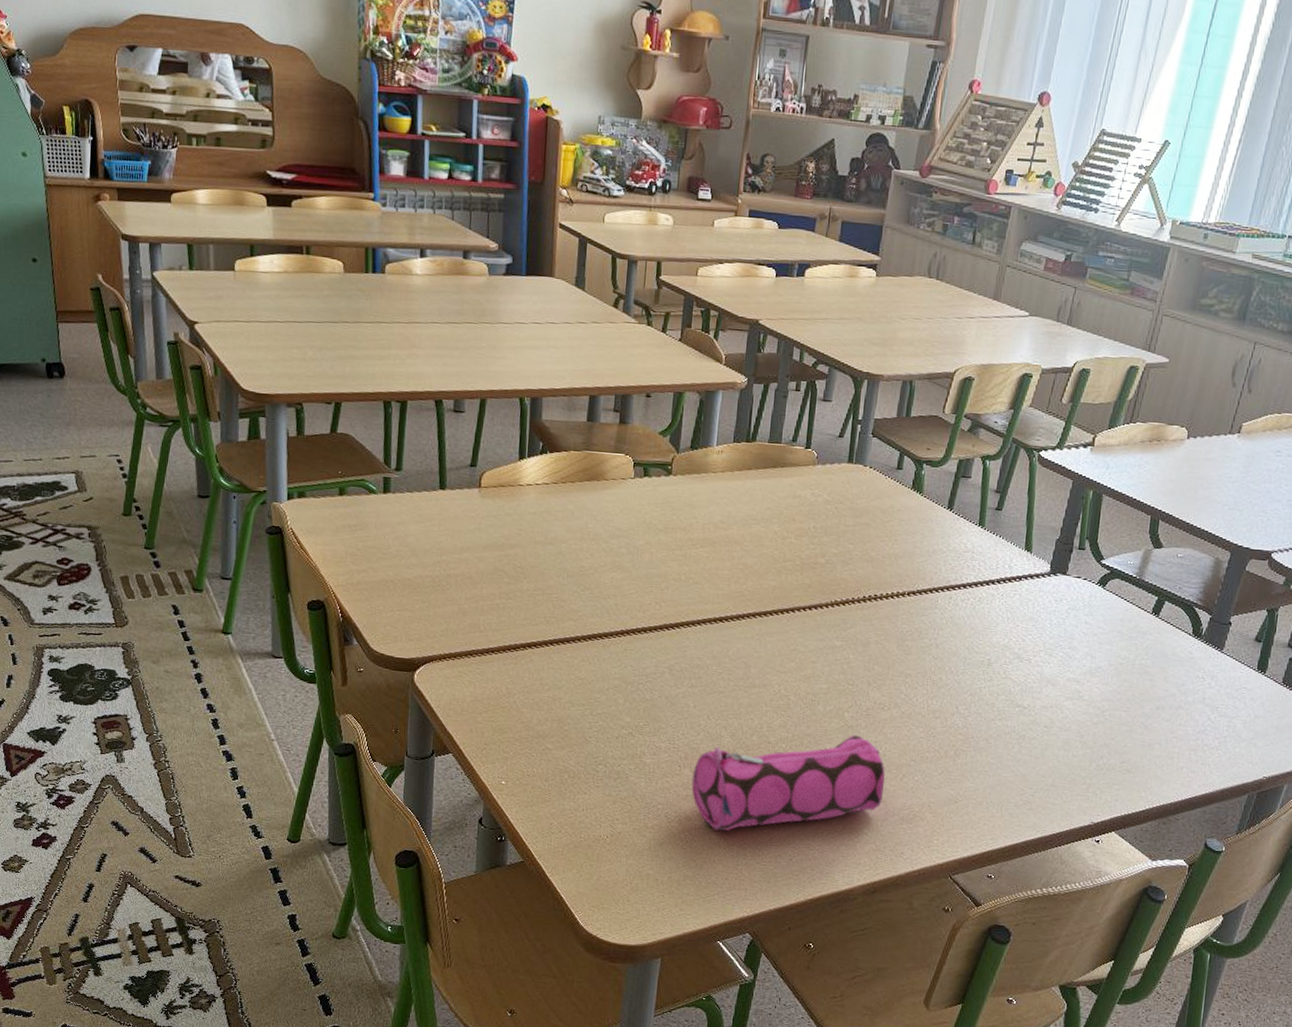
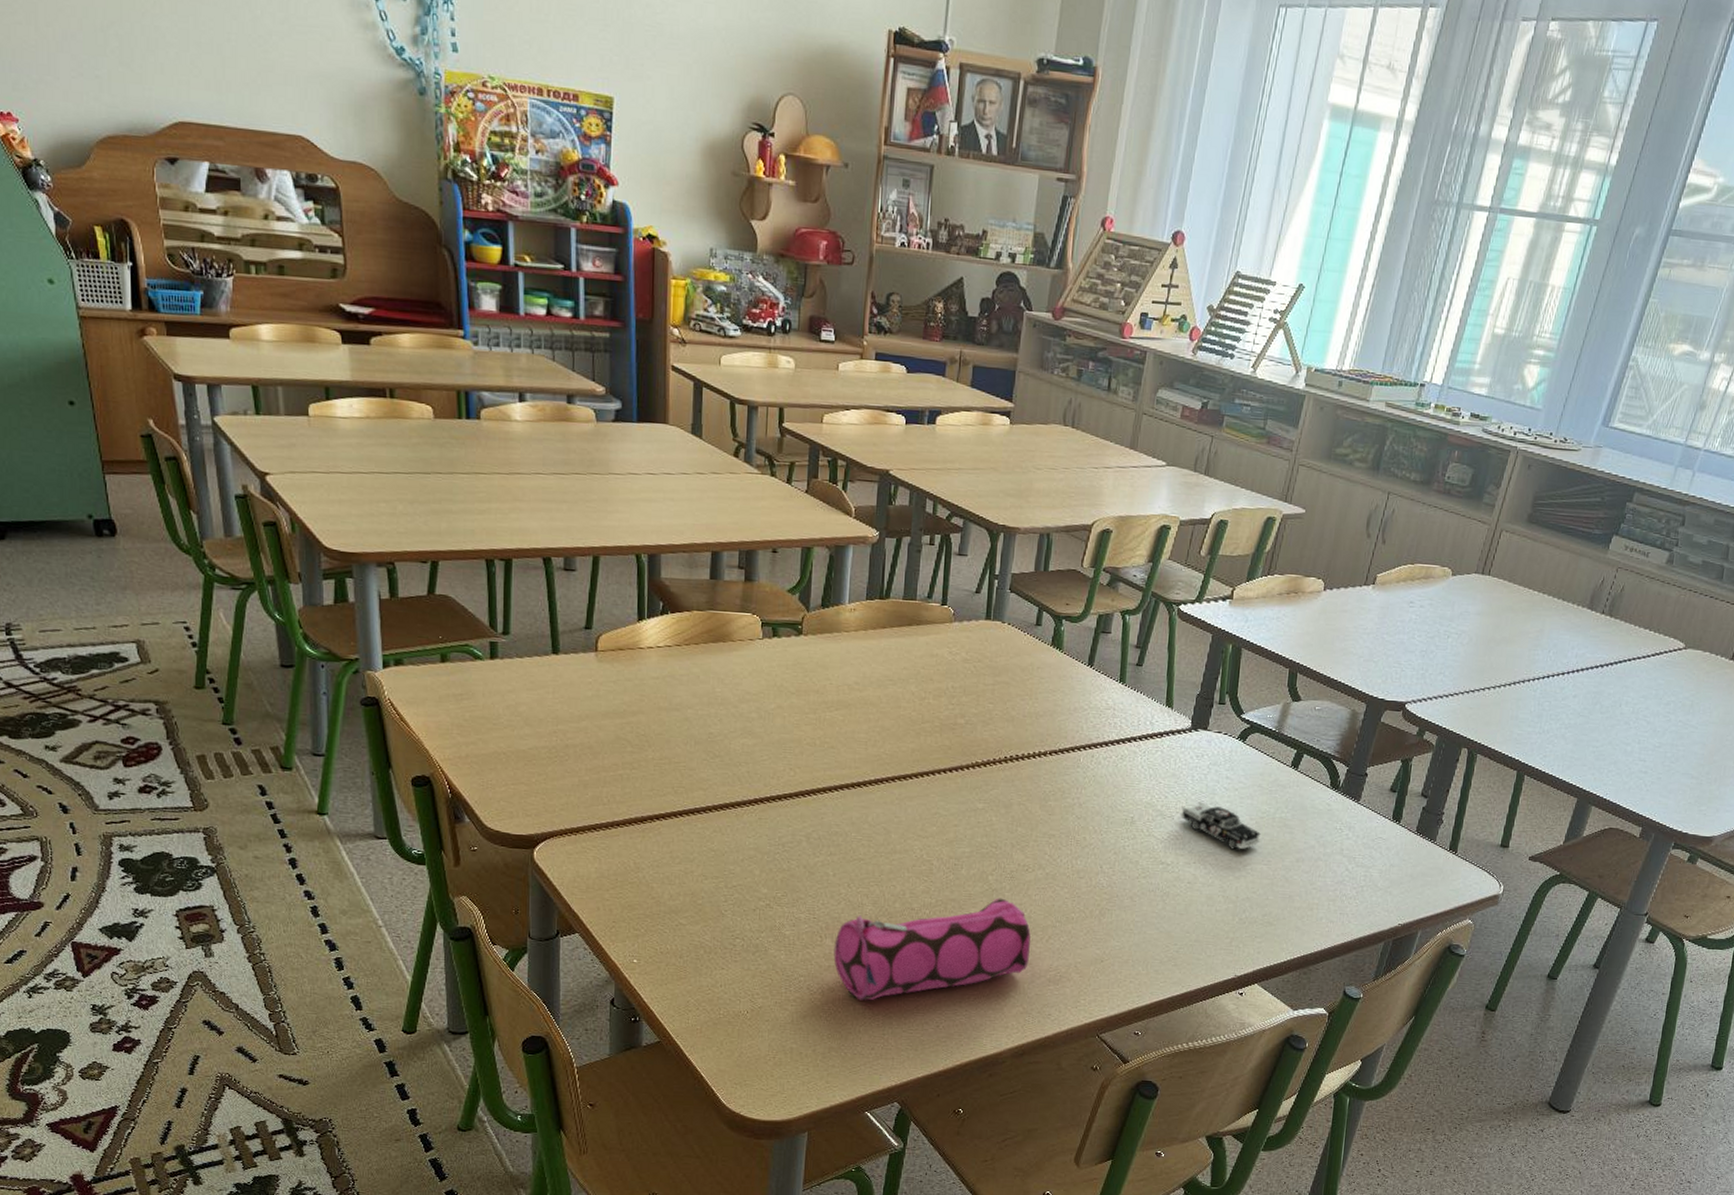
toy car: none [1037,646,1120,695] -> present [1179,801,1261,850]

